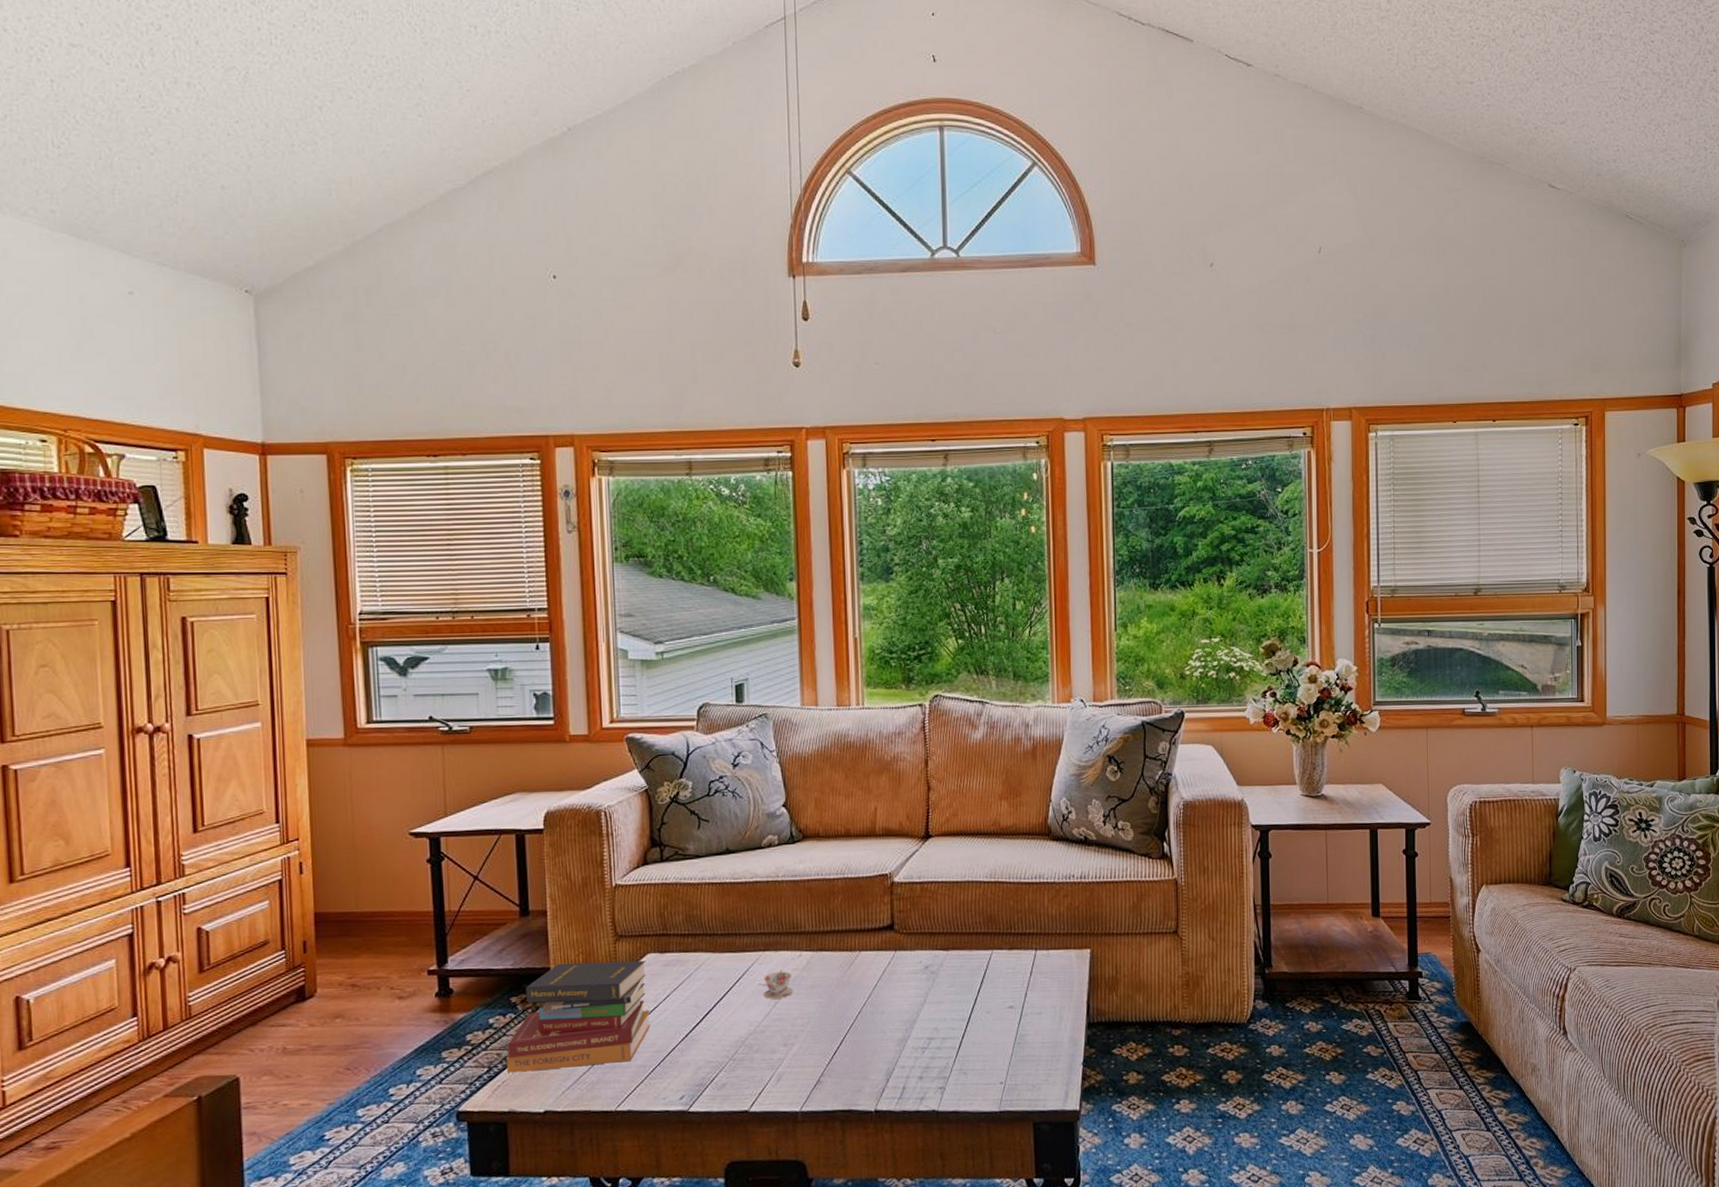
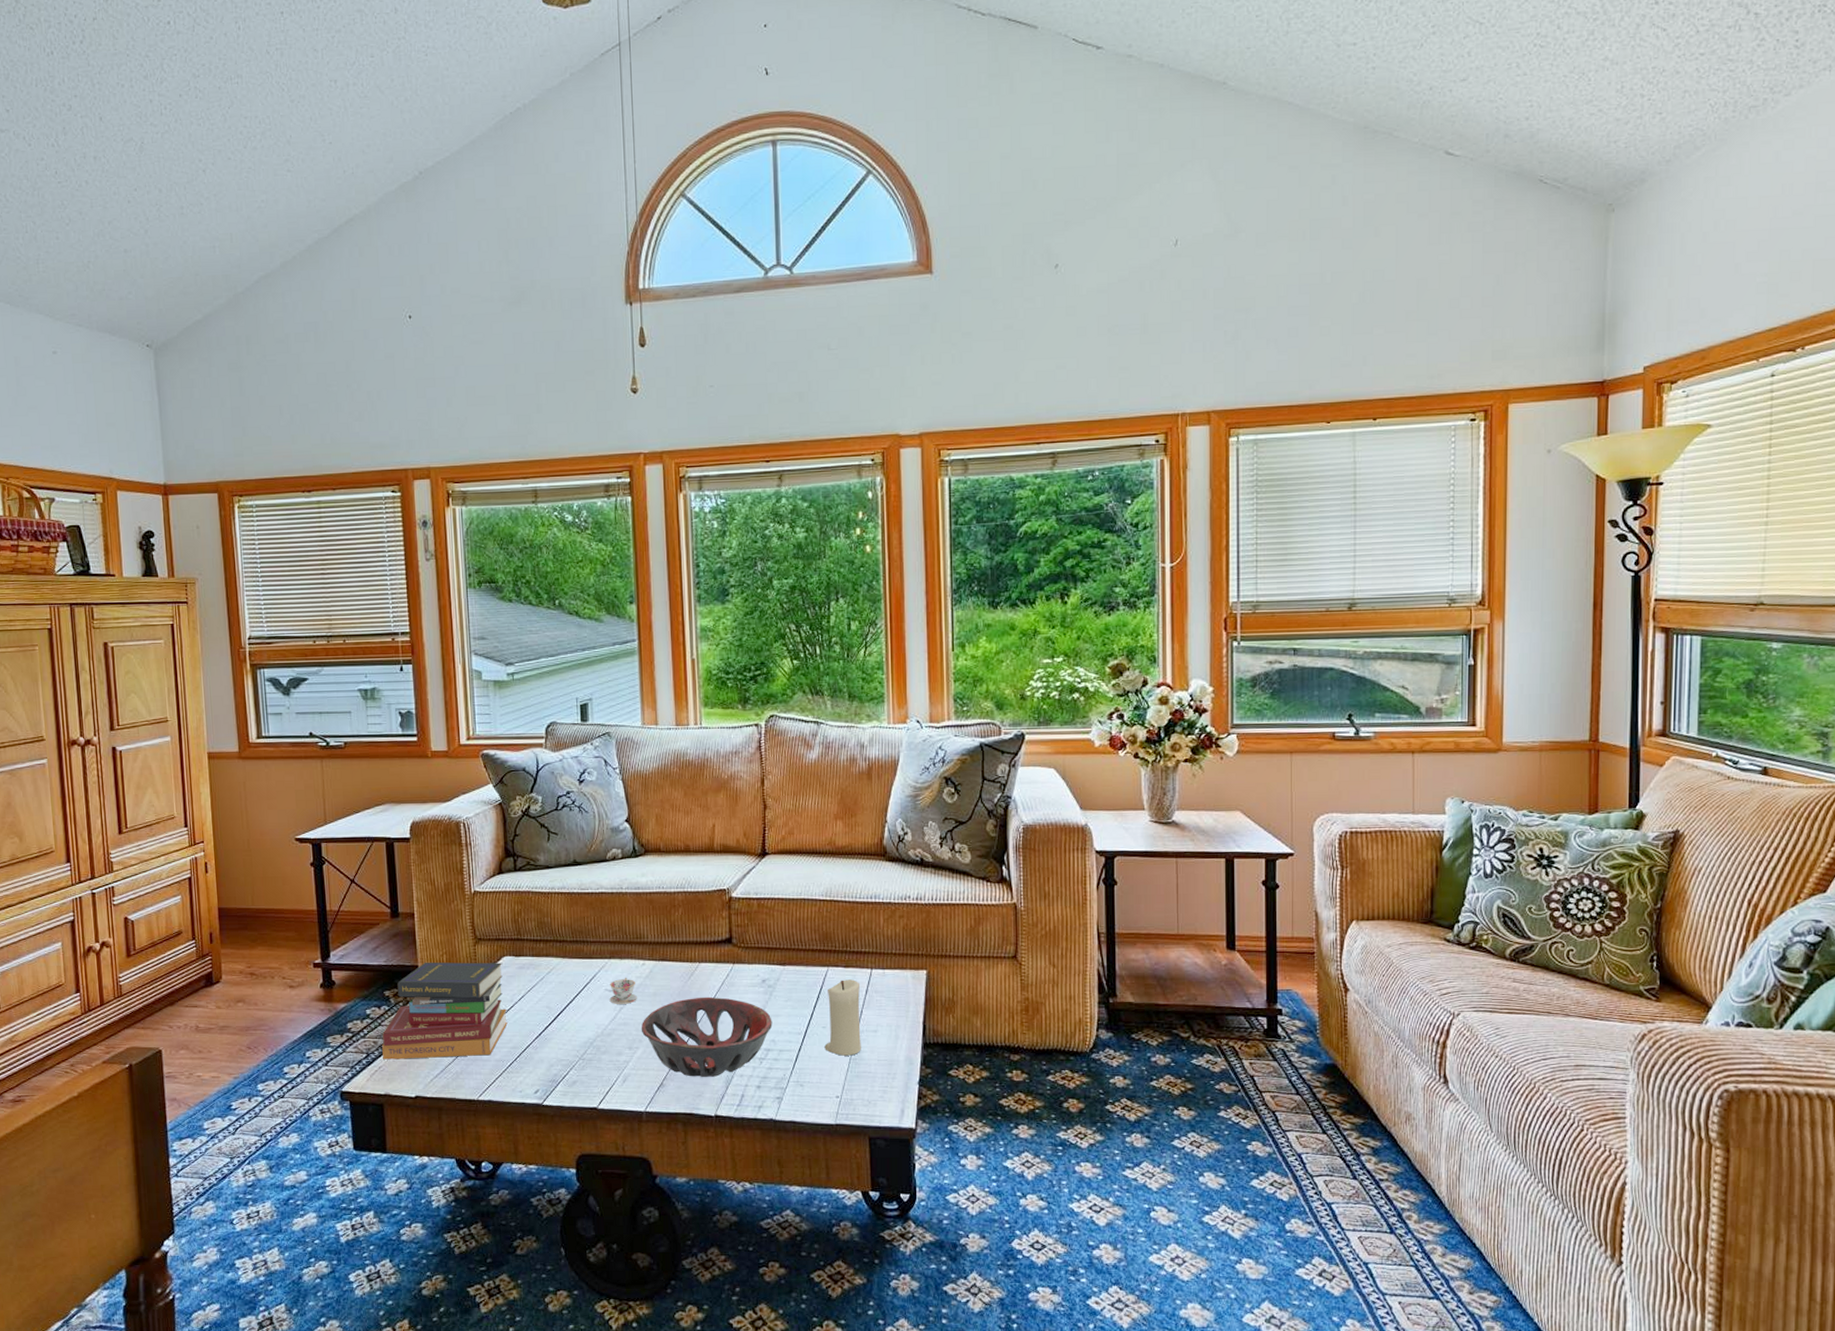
decorative bowl: none [797,986,935,1072] -> present [641,996,773,1077]
candle: none [988,962,1026,1041] -> present [824,979,861,1056]

